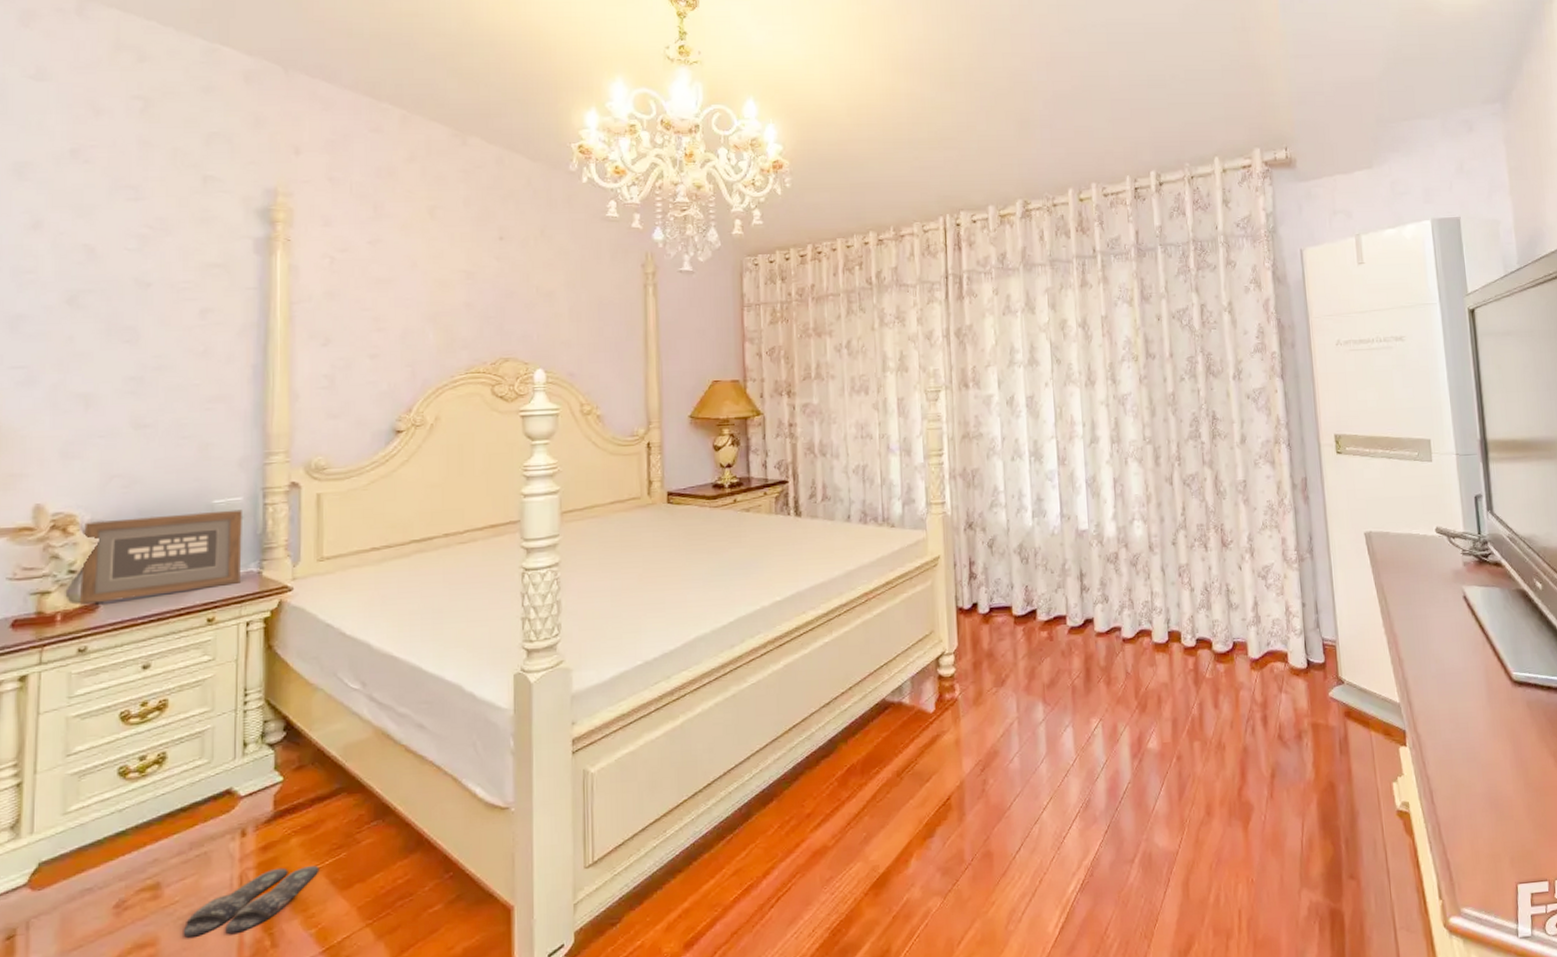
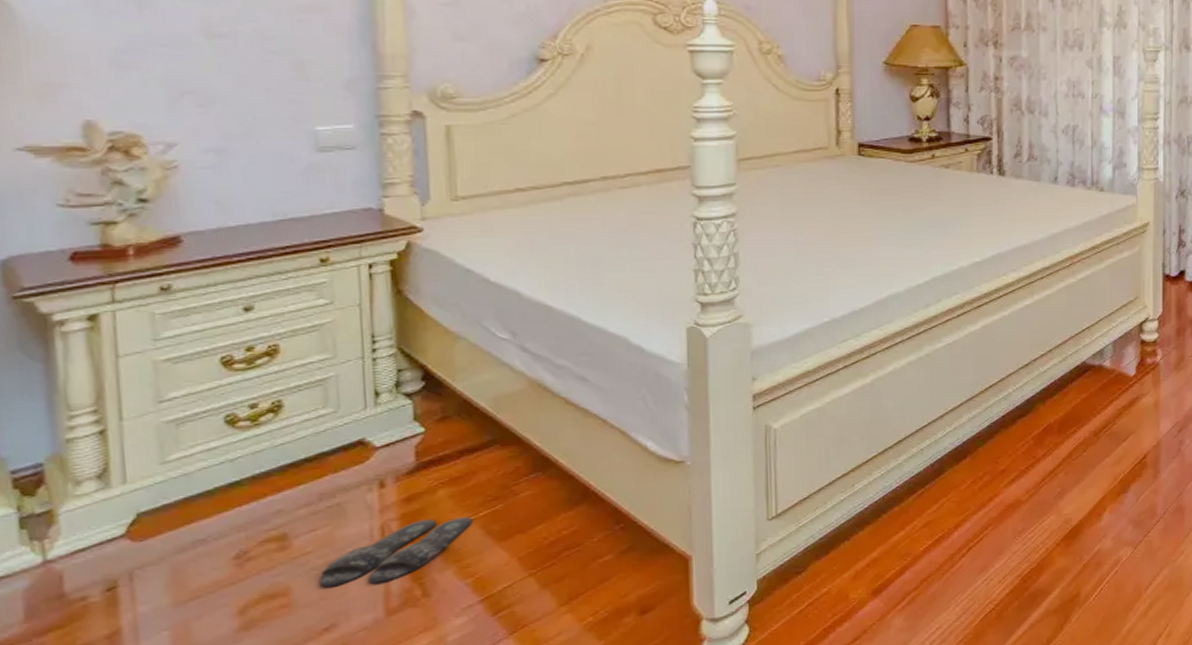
picture frame: present [79,509,242,606] -> none [152,139,358,239]

